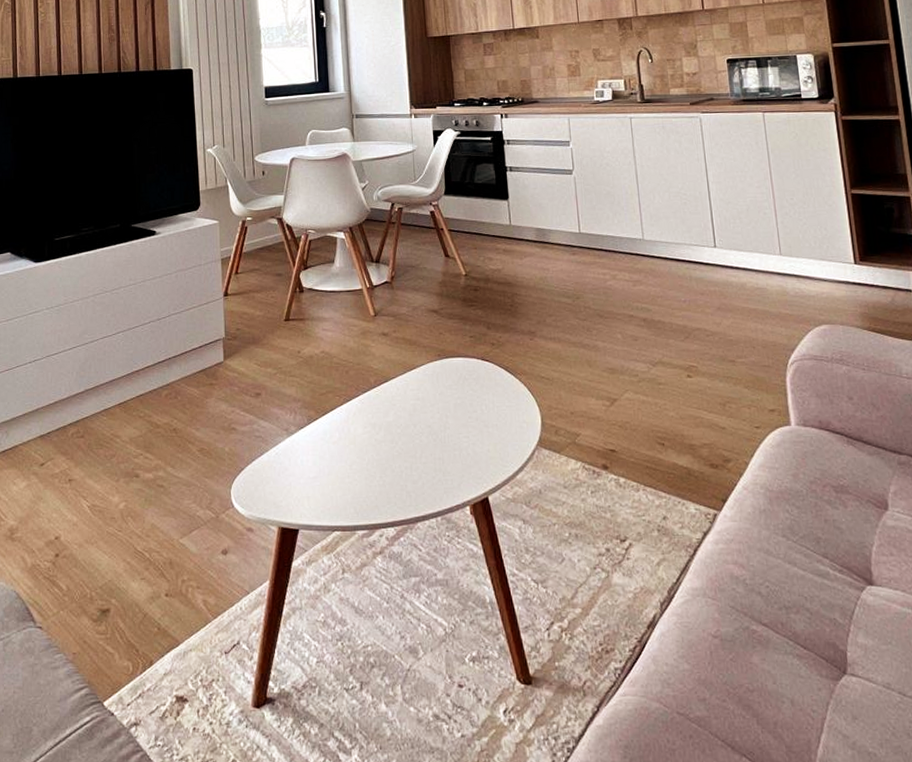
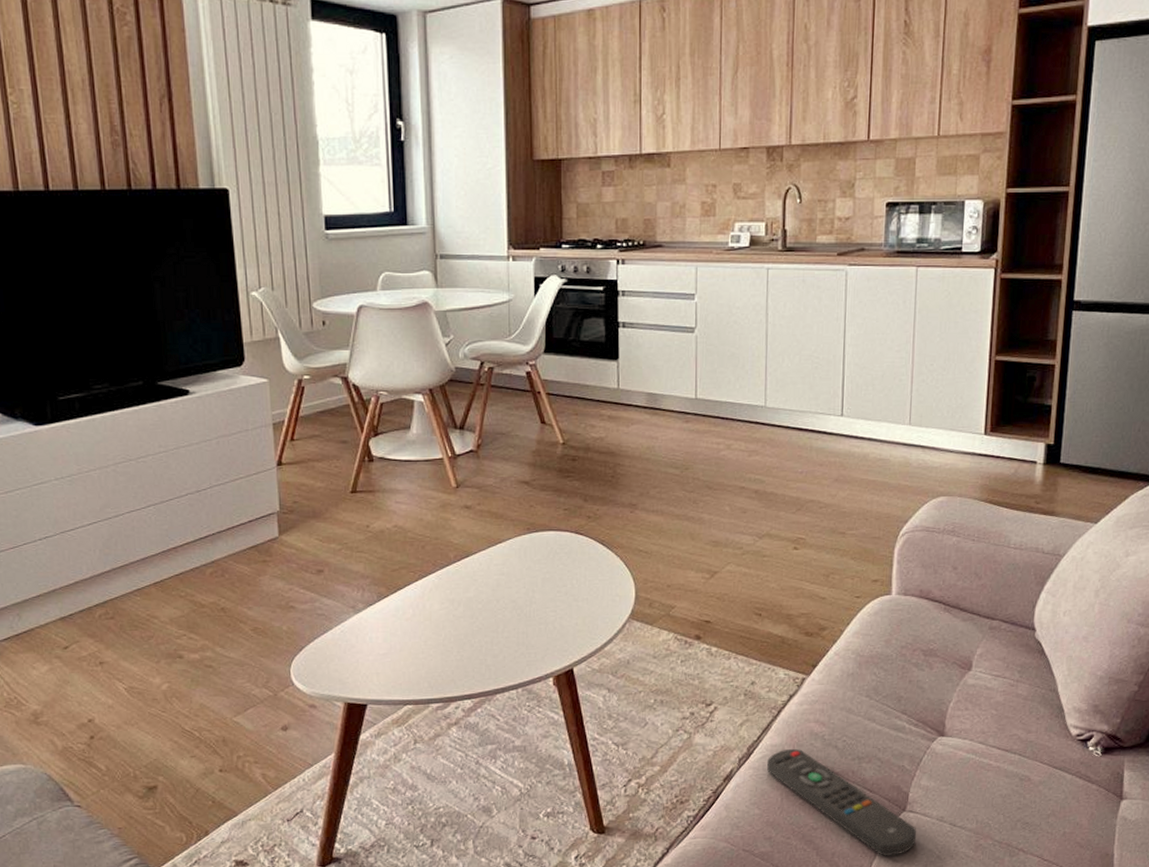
remote control: none [690,593,865,729] -> present [767,748,917,856]

